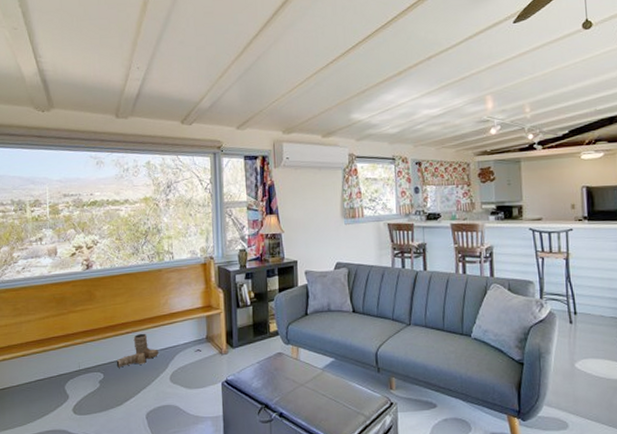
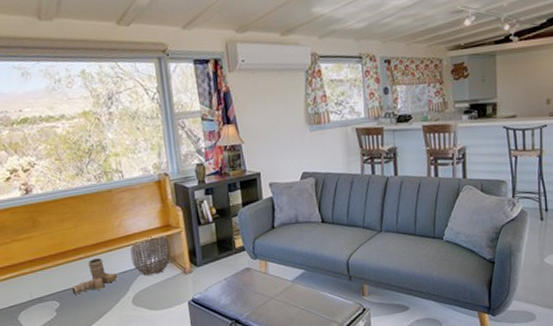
woven basket: none [173,315,210,354] -> present [130,235,171,276]

